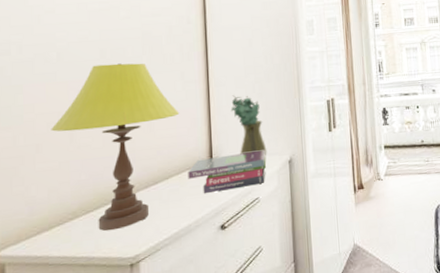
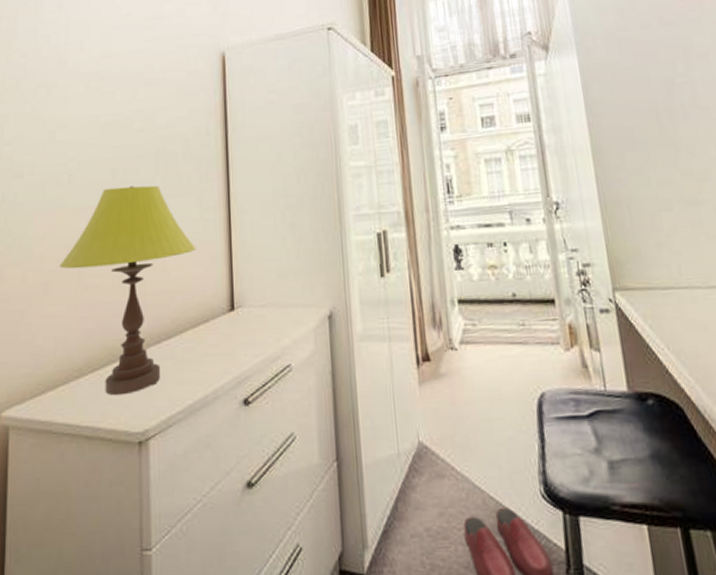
books: present [188,150,267,194] -> none [205,299,300,356]
vase: present [230,95,267,158] -> none [255,225,301,310]

